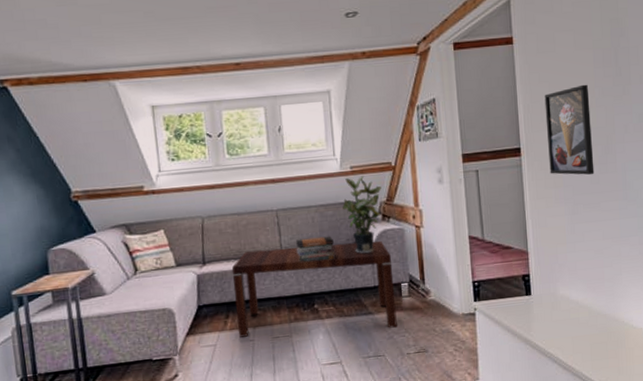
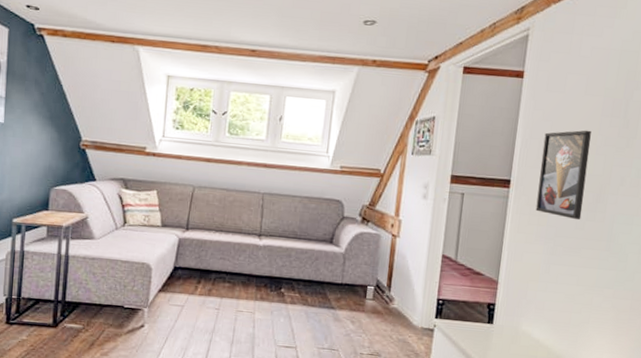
coffee table: present [231,240,397,338] -> none [205,226,364,327]
book stack: present [296,236,335,262] -> none [274,224,311,251]
potted plant: present [343,176,382,254] -> none [326,177,367,252]

